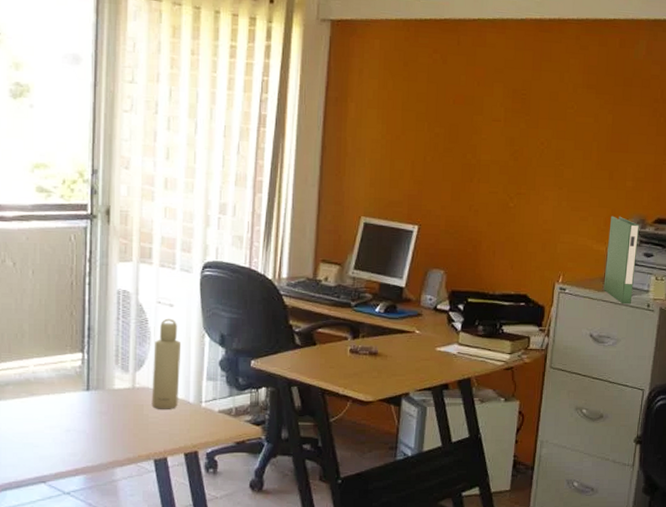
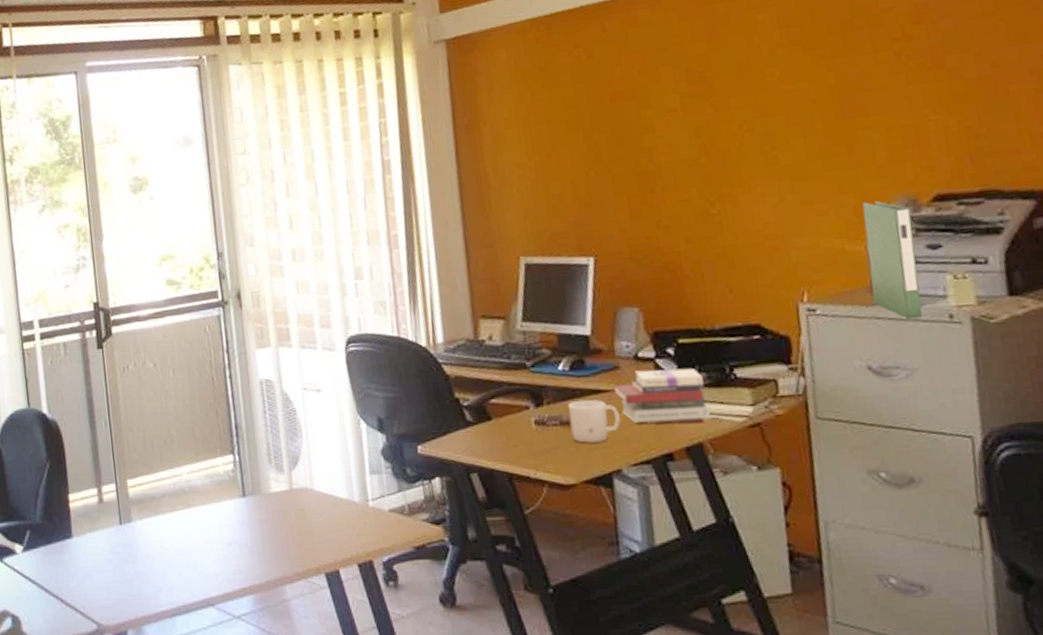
bottle: present [151,318,181,409] -> none [307,405,343,513]
mug: none [376,336,415,371] -> present [567,399,620,443]
books: none [414,319,481,363] -> present [613,368,711,424]

